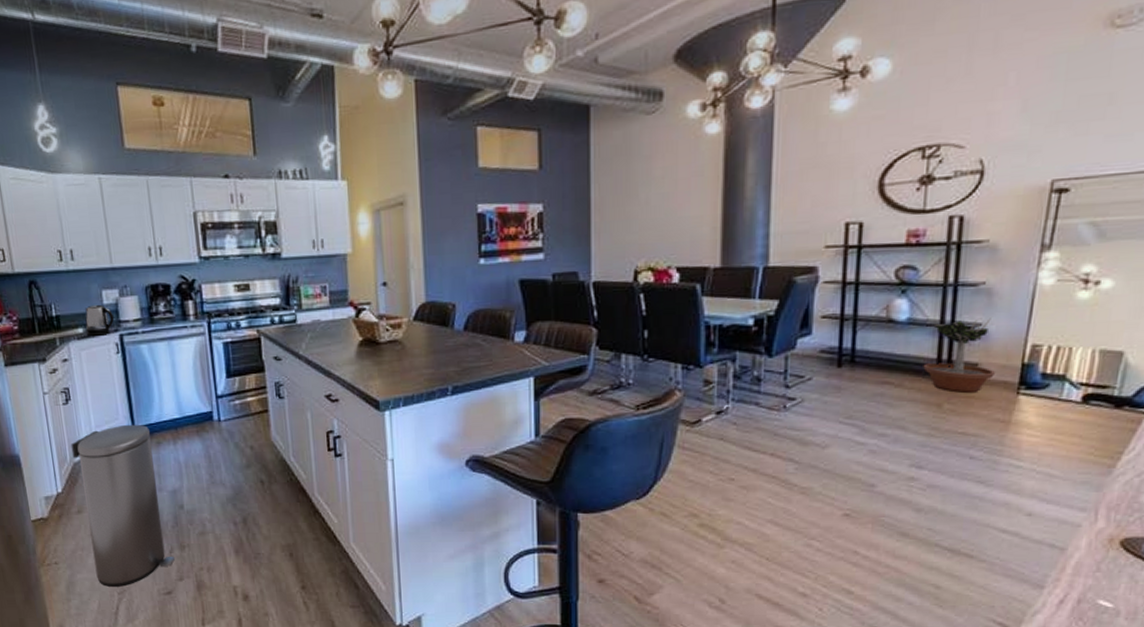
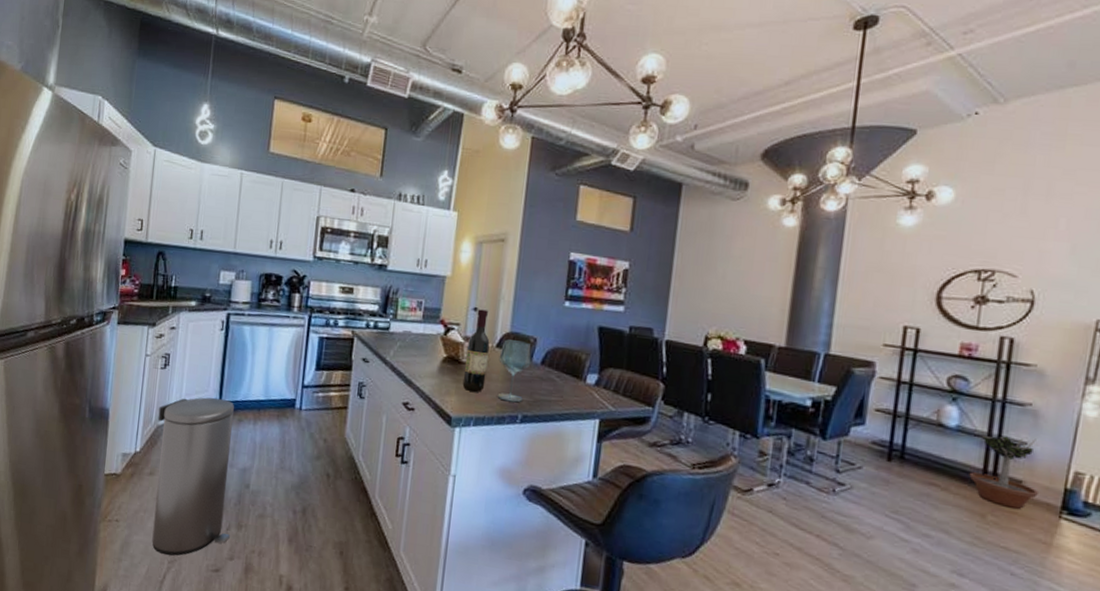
kettle: present [85,304,114,336] -> none [198,282,226,312]
wine bottle: none [382,283,408,371] -> present [462,309,490,392]
wine glass: none [418,309,453,375] -> present [497,339,532,403]

